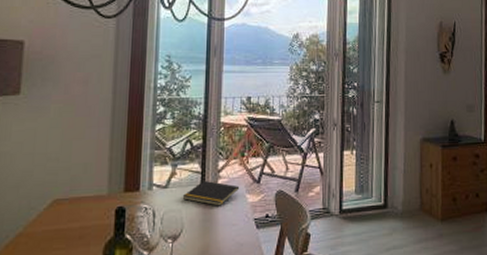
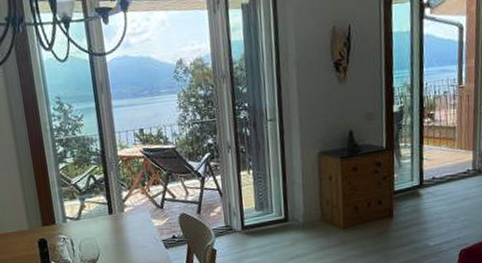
notepad: present [182,180,240,206] -> none [94,210,145,232]

